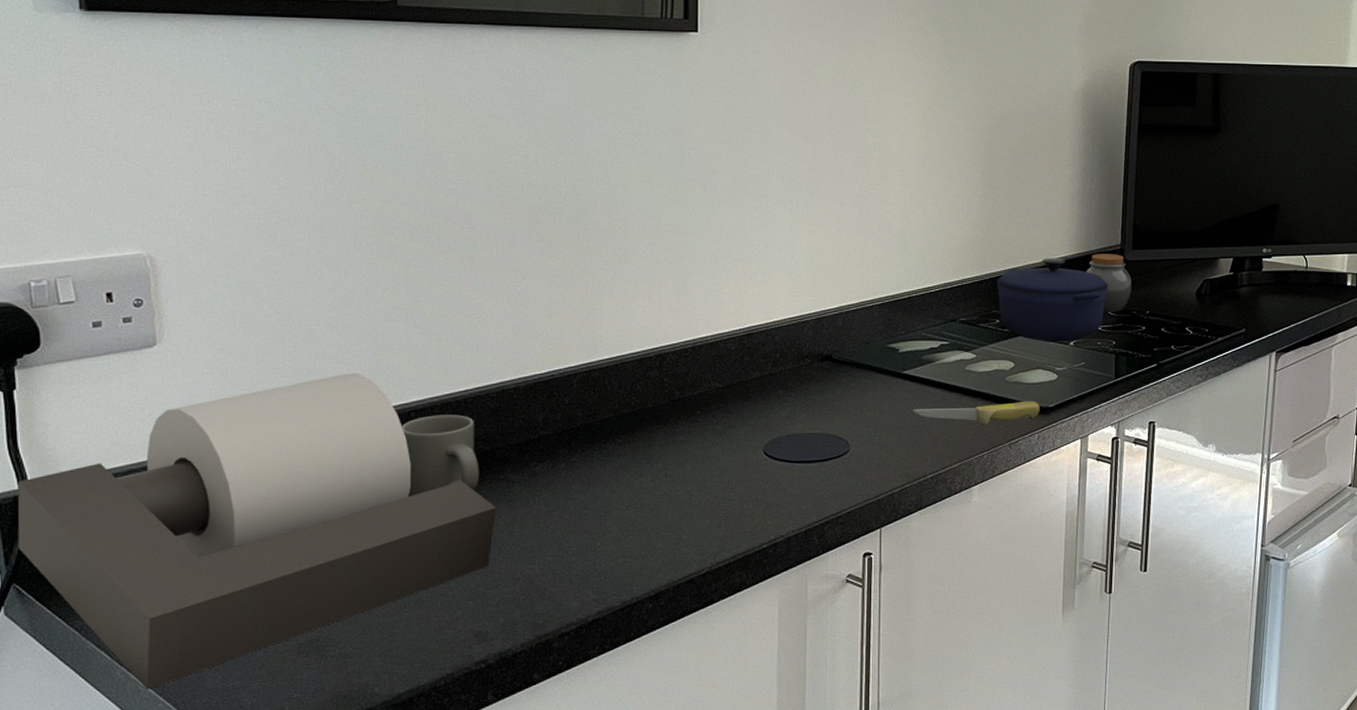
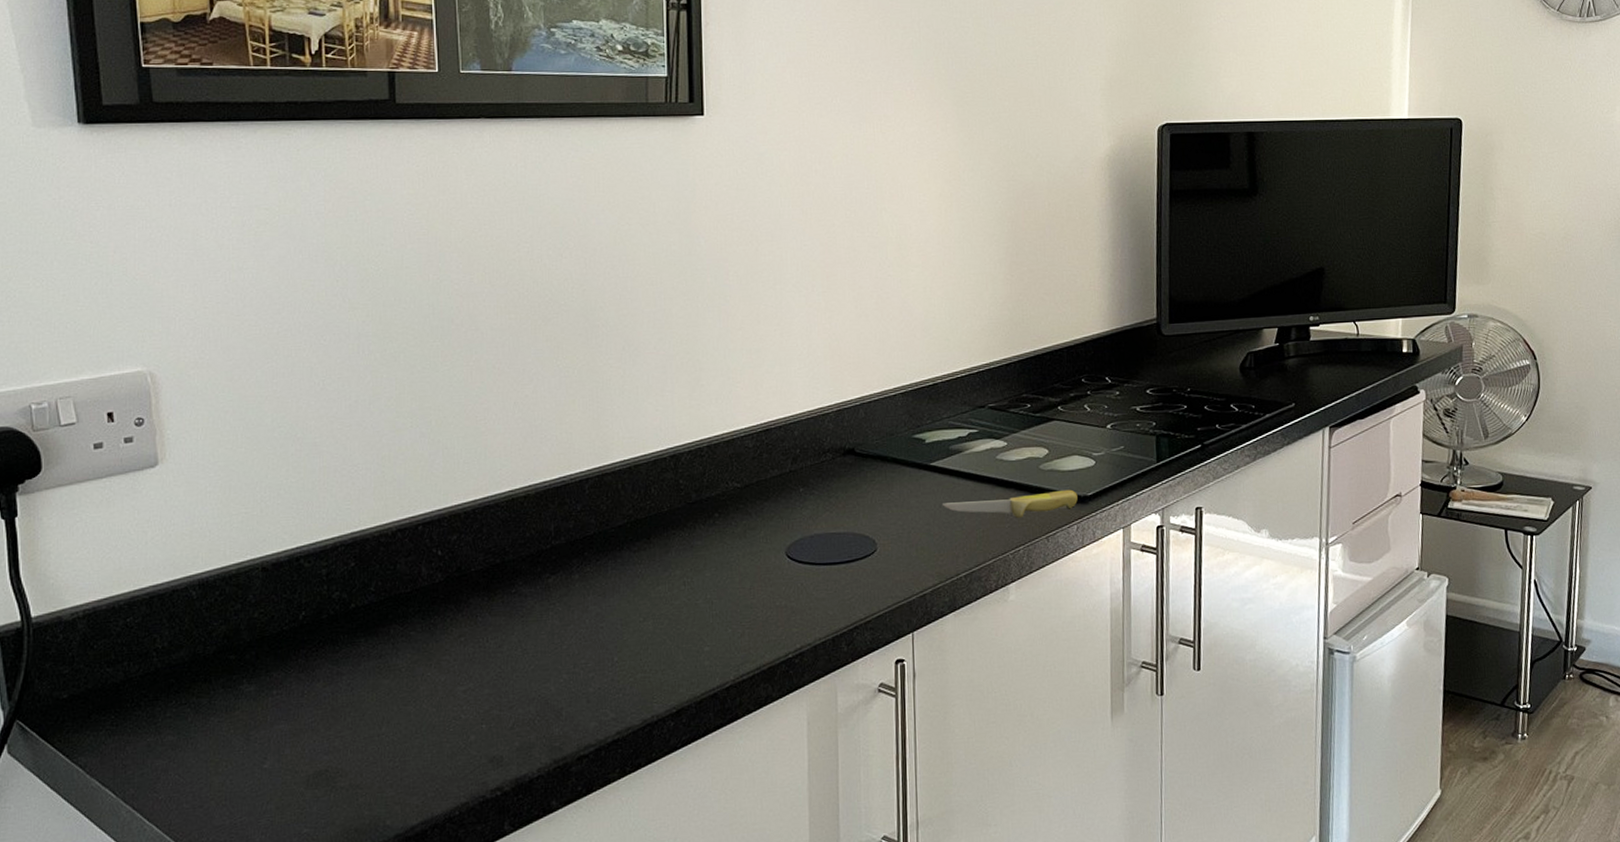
paper towel holder: present [17,372,496,690] -> none [20,486,508,828]
mug: present [401,414,479,496] -> none [409,526,490,615]
cooking pot: present [997,258,1109,342] -> none [1026,335,1146,426]
jar: present [1086,254,1132,313] -> none [1120,328,1171,393]

